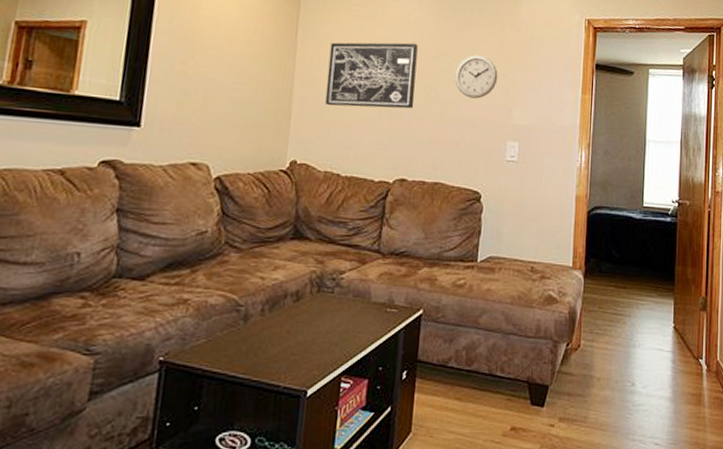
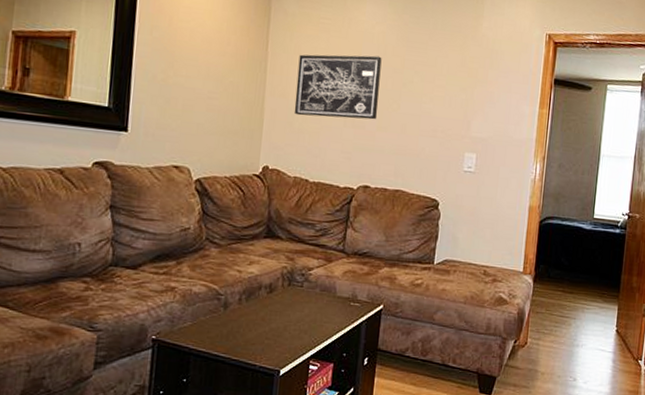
wall clock: present [455,54,498,99] -> none [416,68,458,112]

